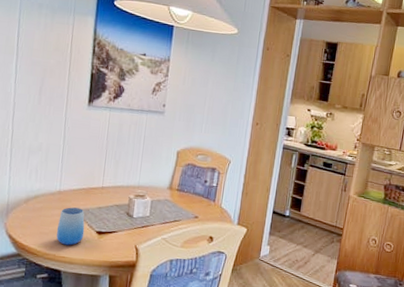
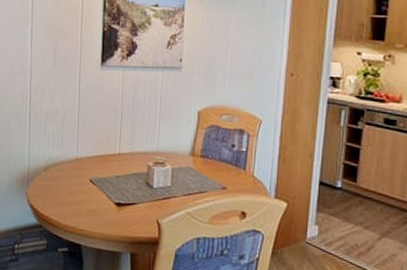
cup: present [56,207,85,246] -> none [75,176,103,218]

